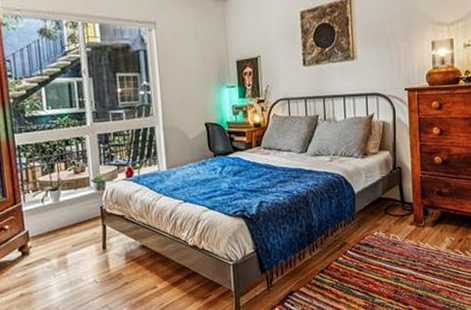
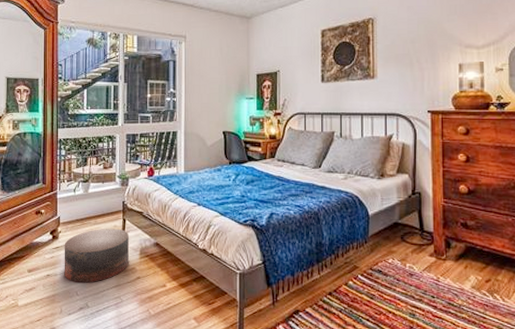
stool: none [37,235,114,298] -> present [64,228,129,283]

